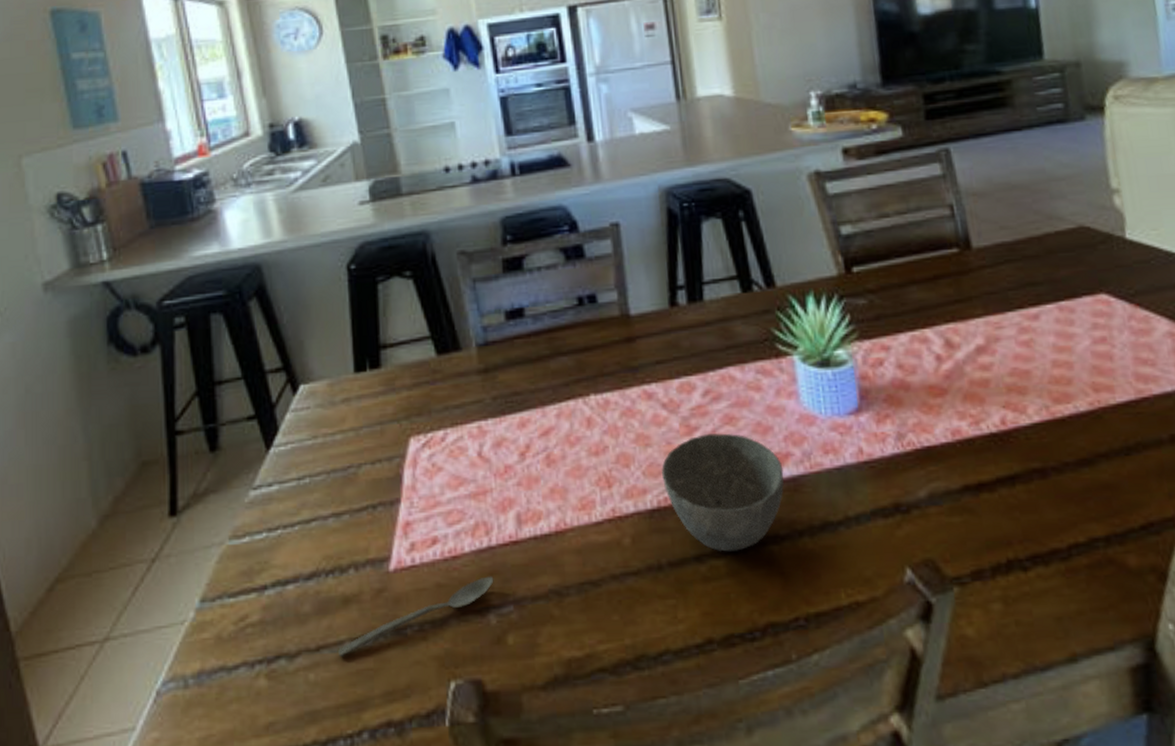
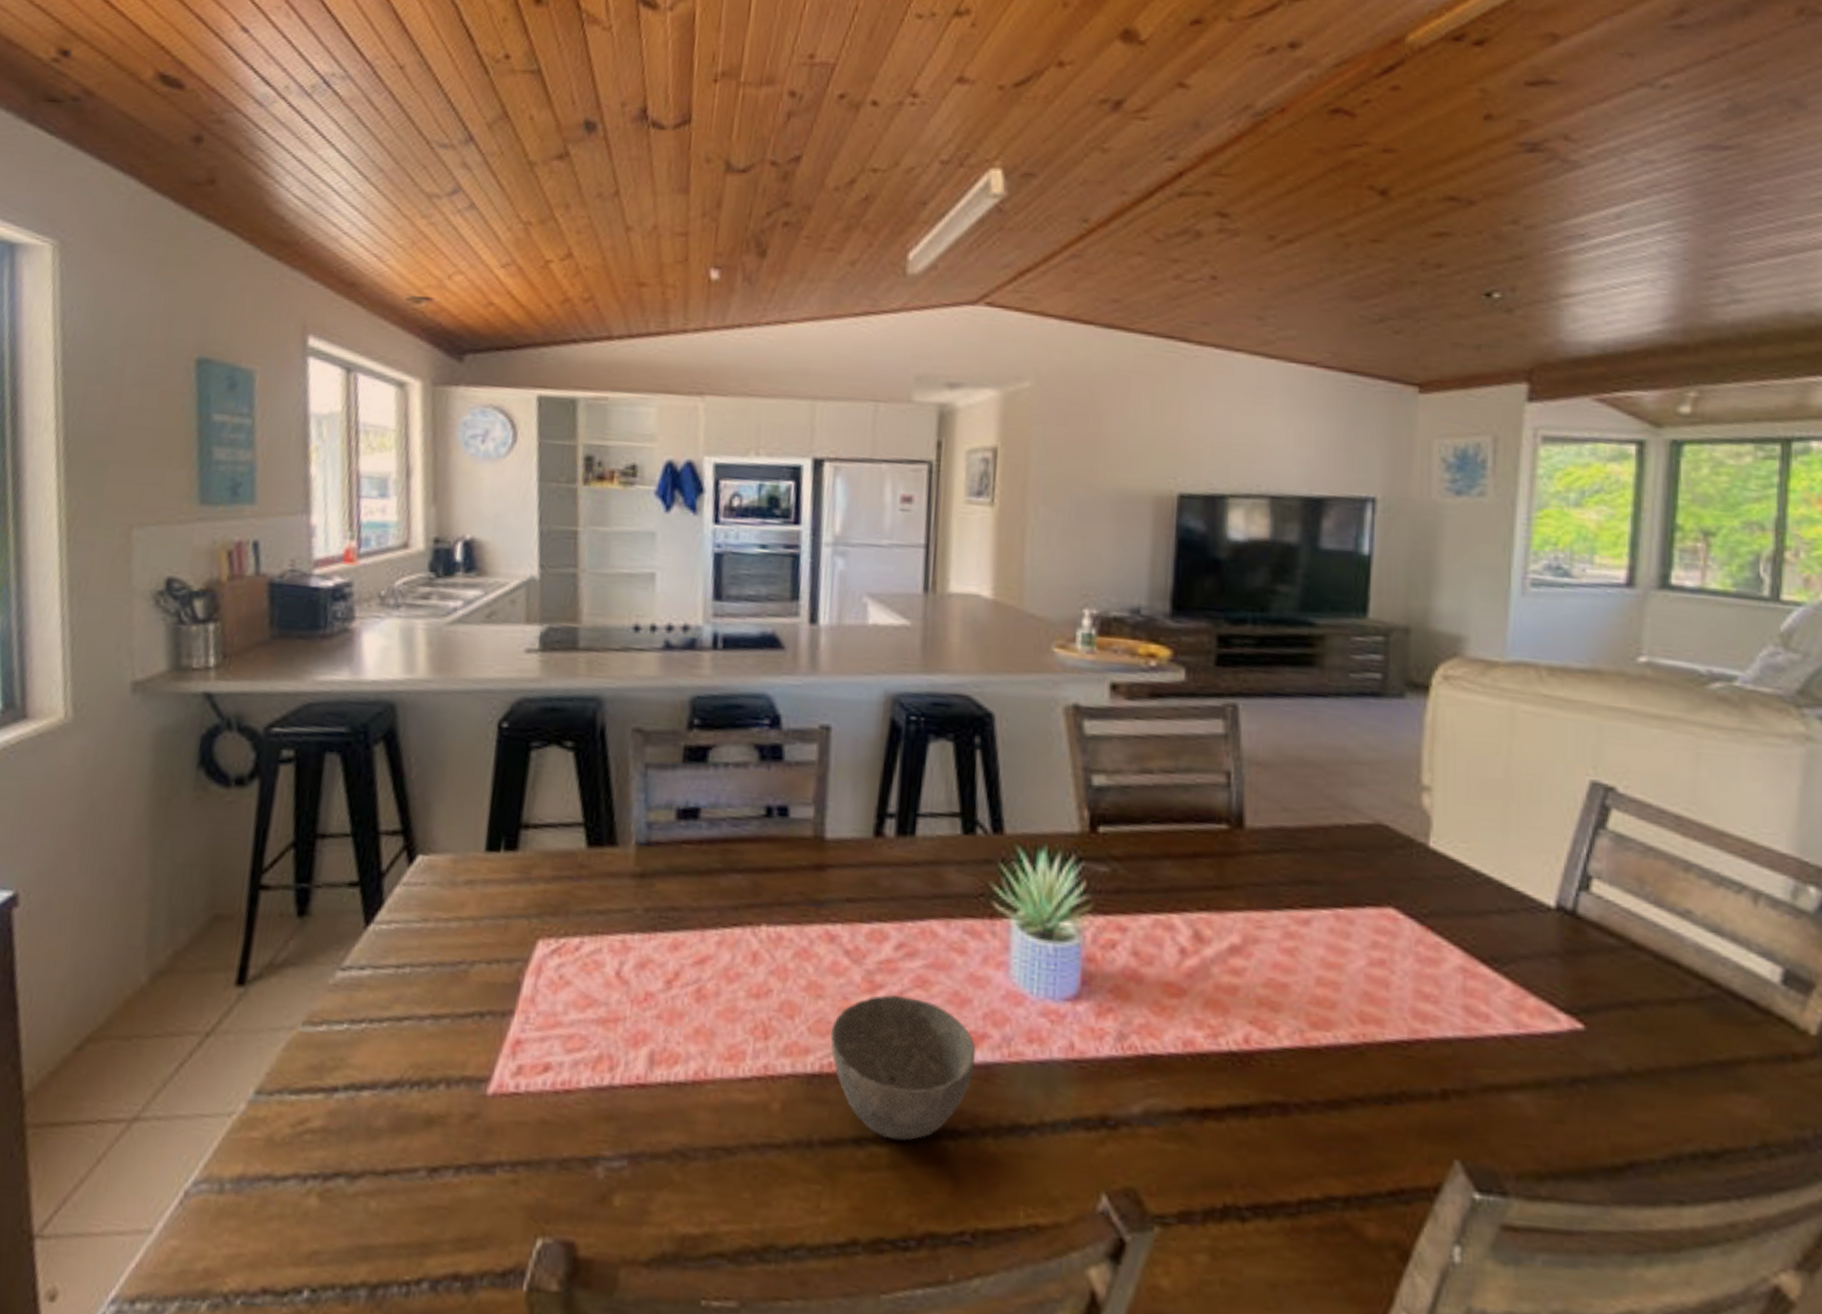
spoon: present [338,576,494,656] -> none [409,1120,610,1187]

